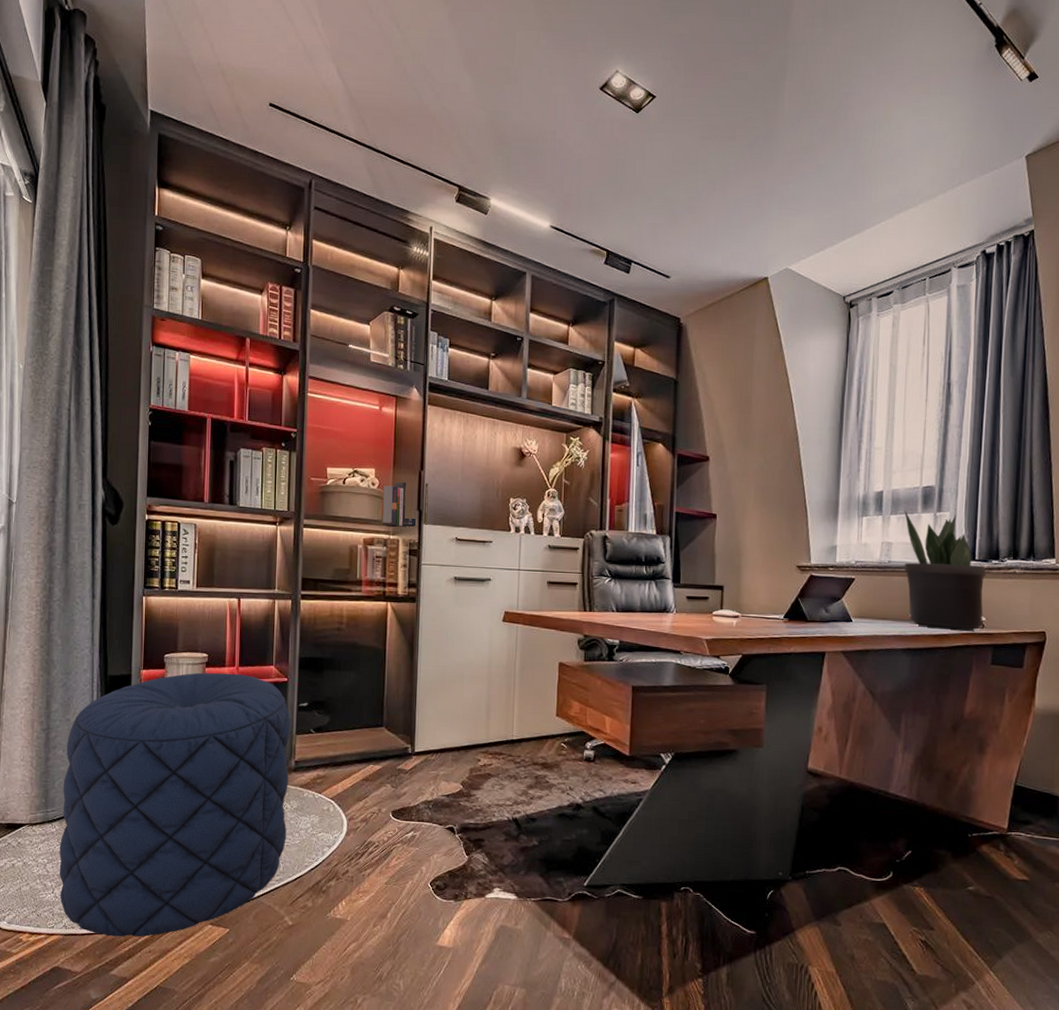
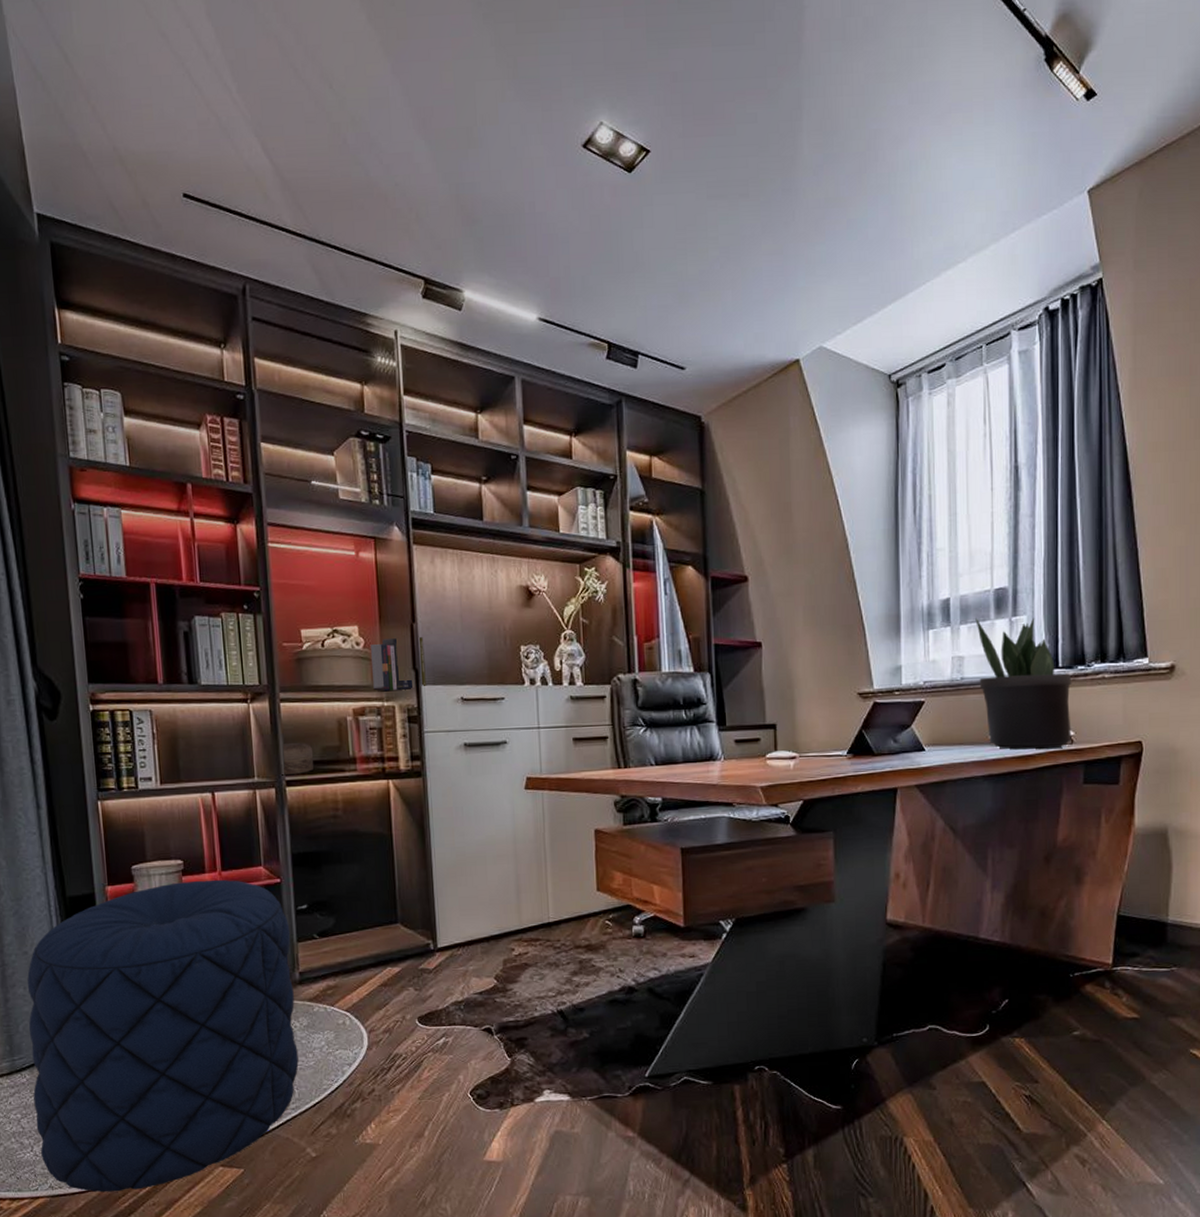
decorative box: none [298,562,327,590] -> present [282,742,314,776]

